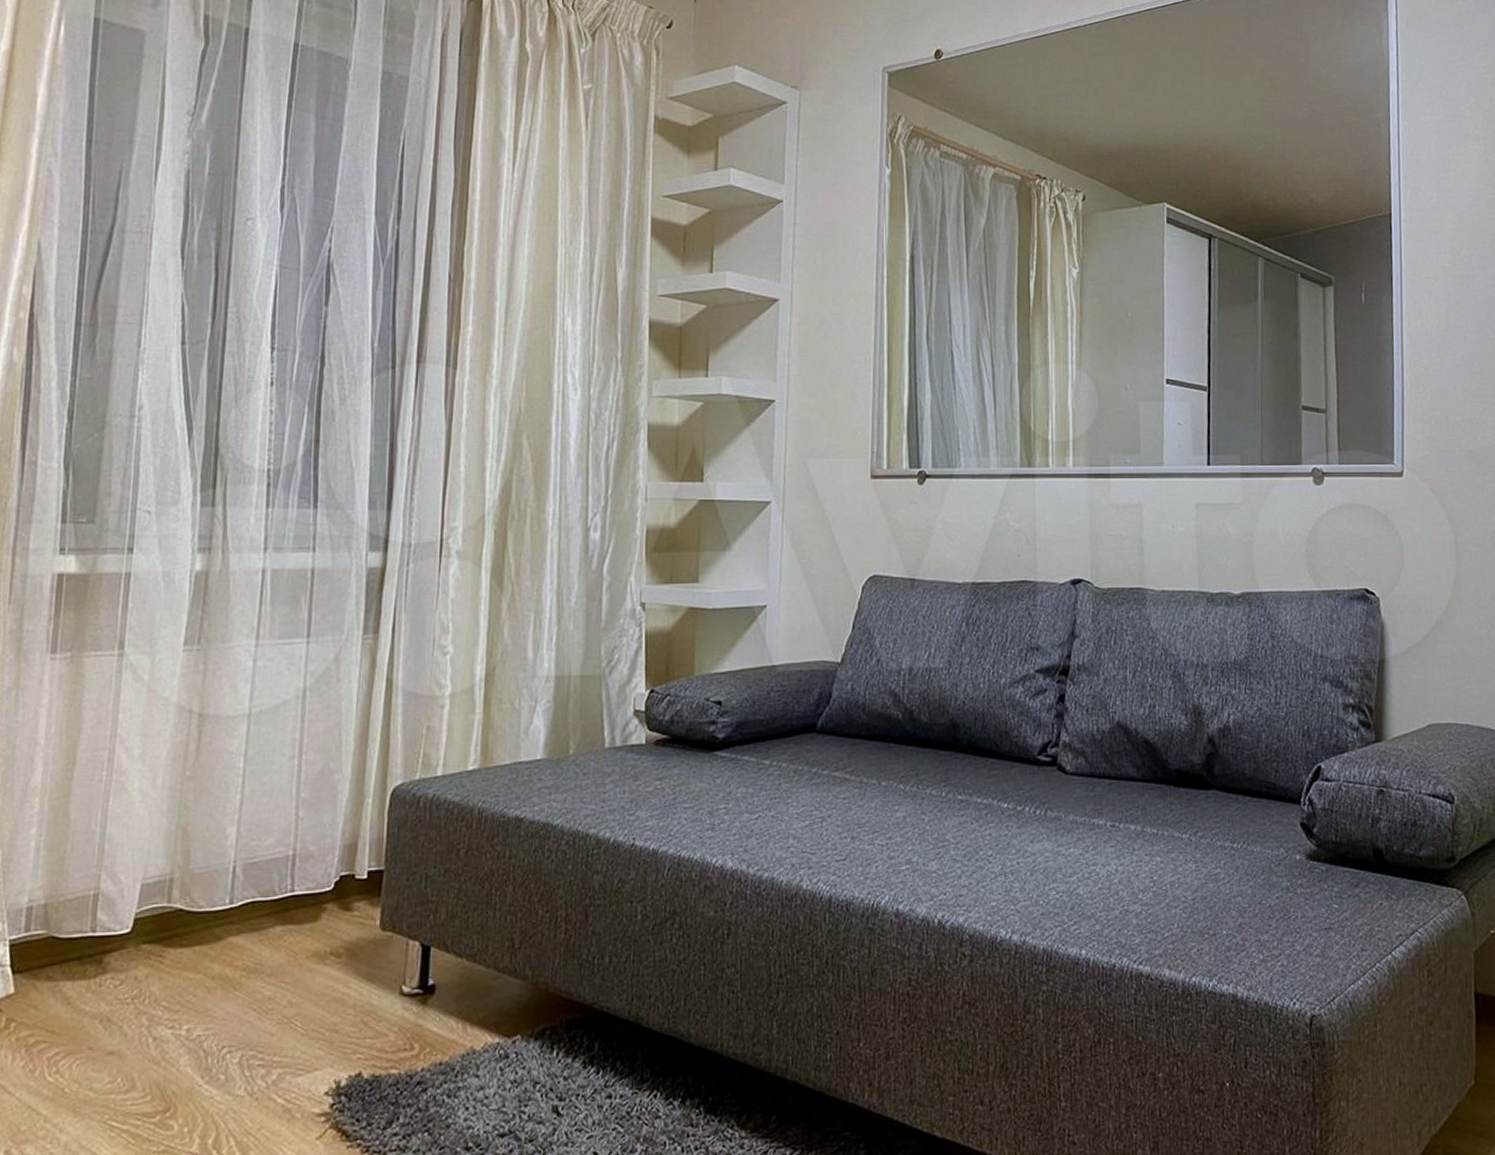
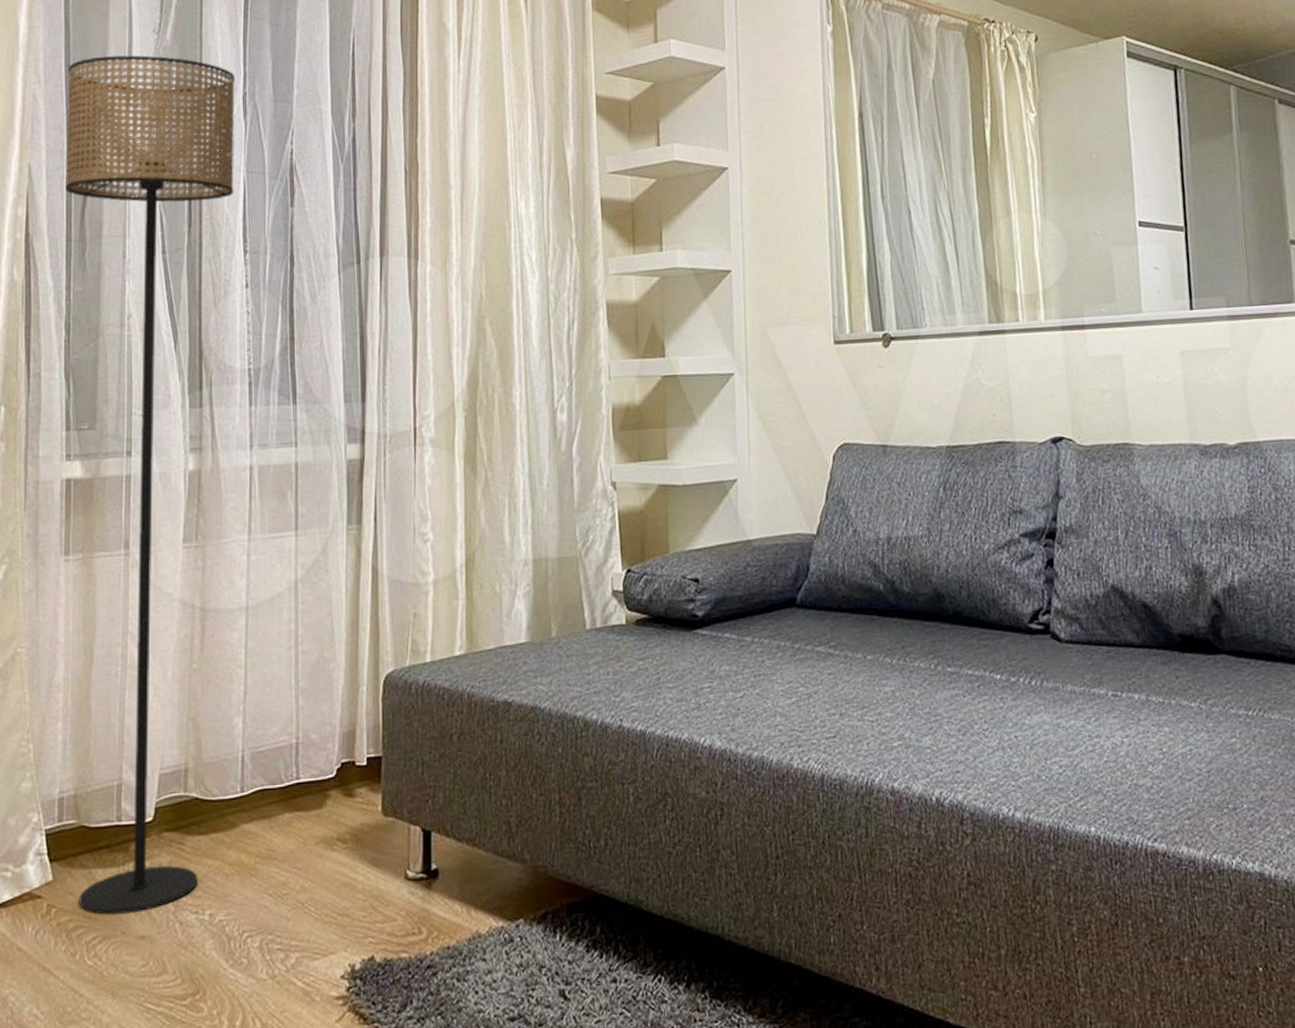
floor lamp: none [42,135,274,1029] -> present [66,55,235,915]

